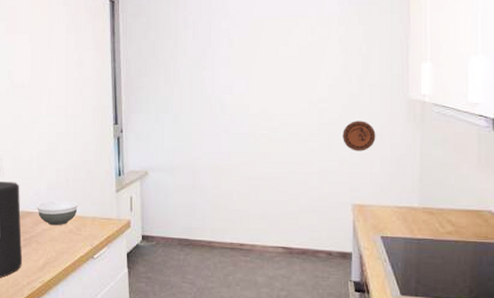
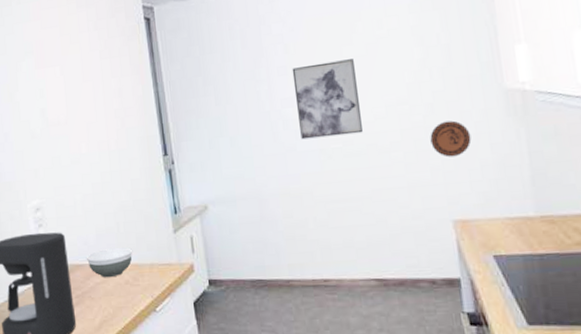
wall art: none [234,58,287,123] -> present [292,59,363,140]

